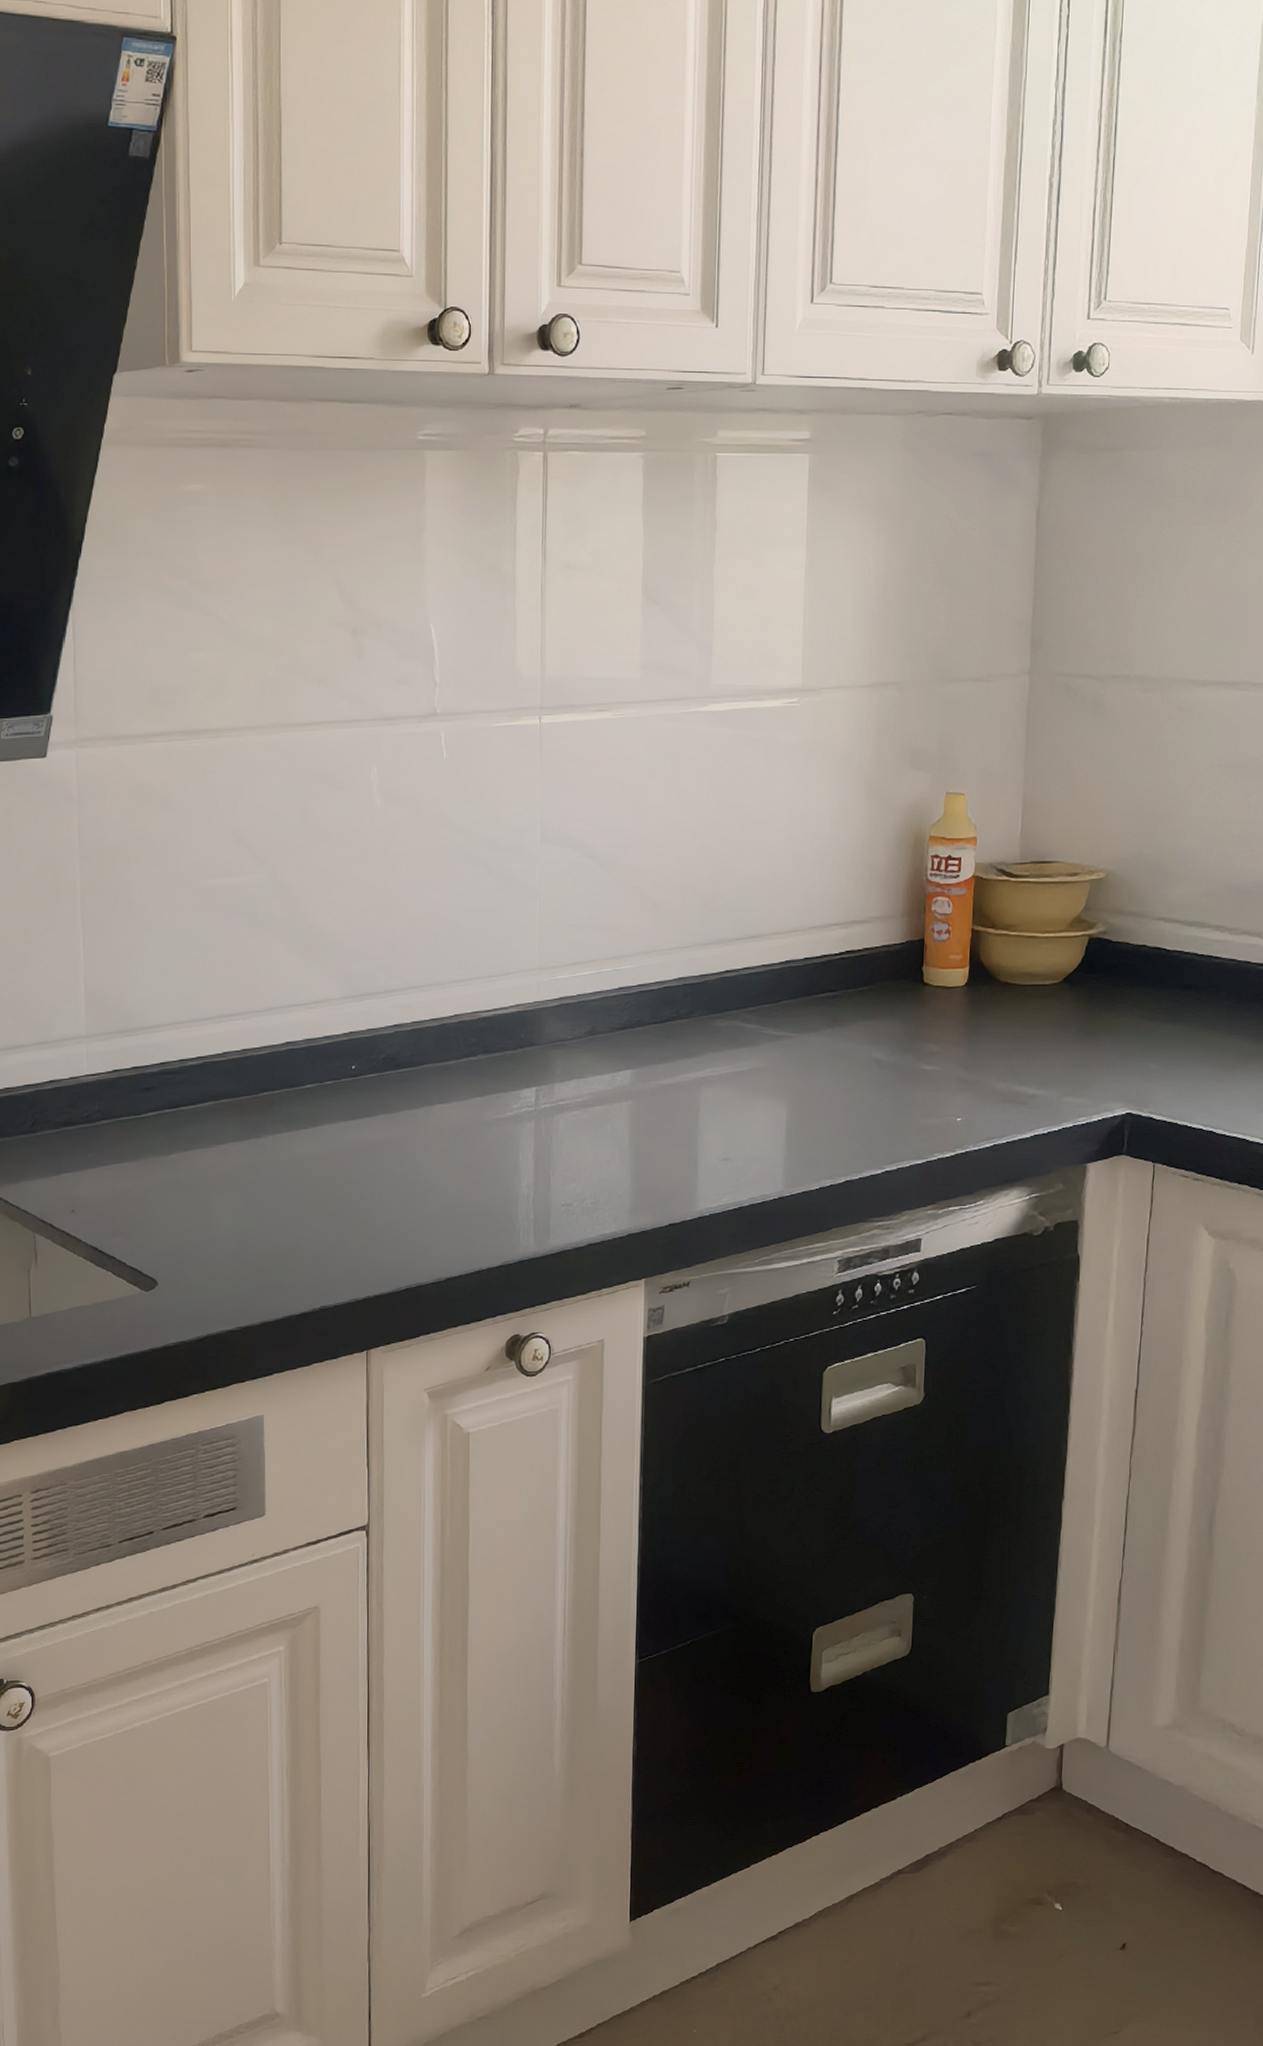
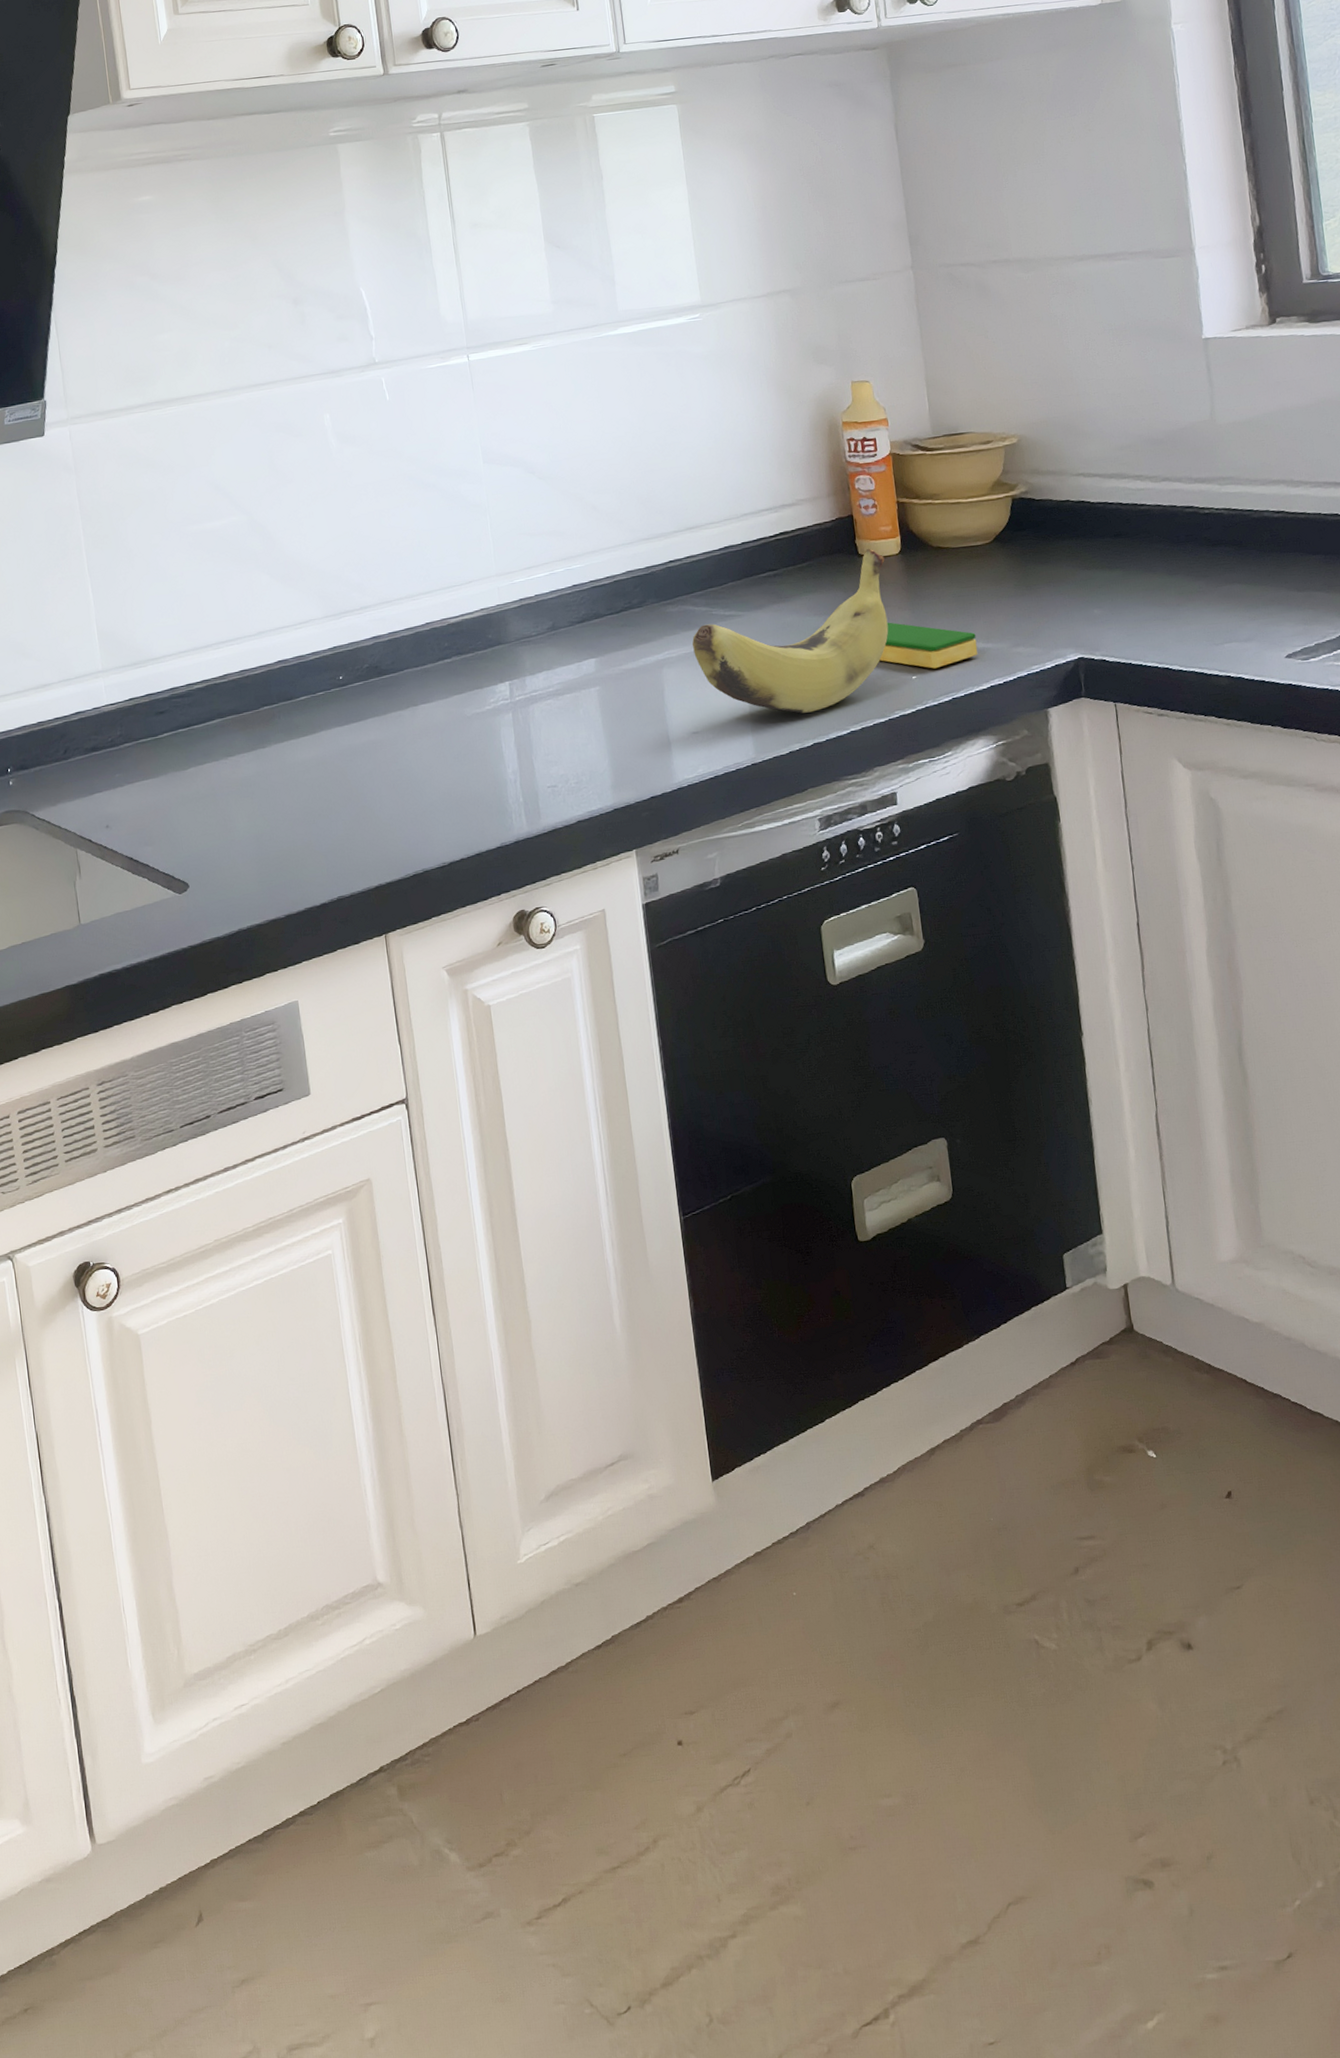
banana: none [735,977,949,1148] -> present [692,548,889,714]
dish sponge: none [926,1058,1028,1112] -> present [879,622,978,669]

